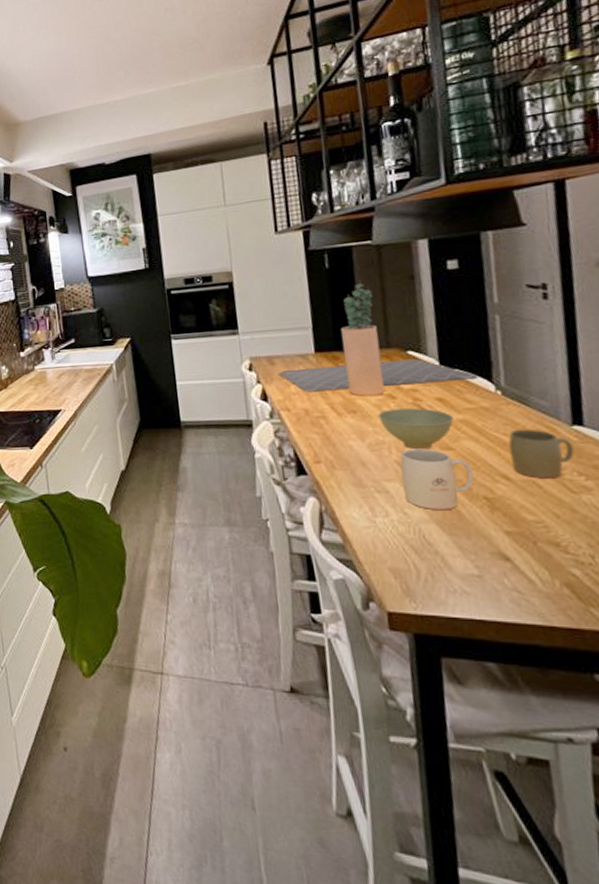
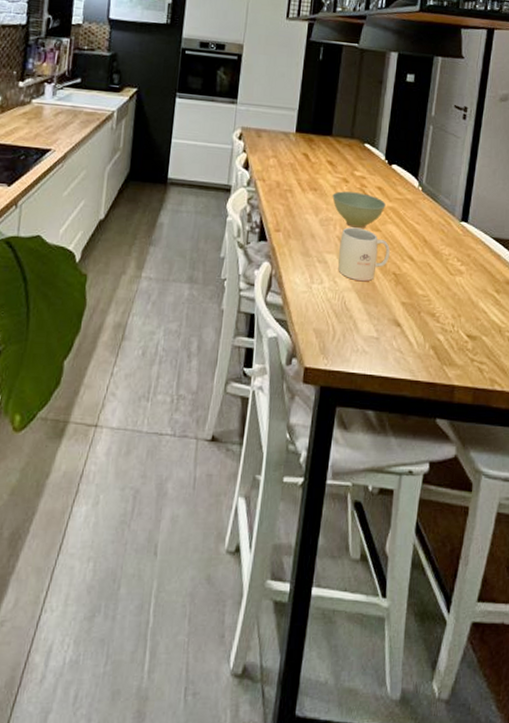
placemat: present [277,359,479,392] -> none [261,144,409,176]
vase: present [341,280,385,398] -> none [315,76,351,179]
mug: present [508,428,575,479] -> none [417,220,459,262]

